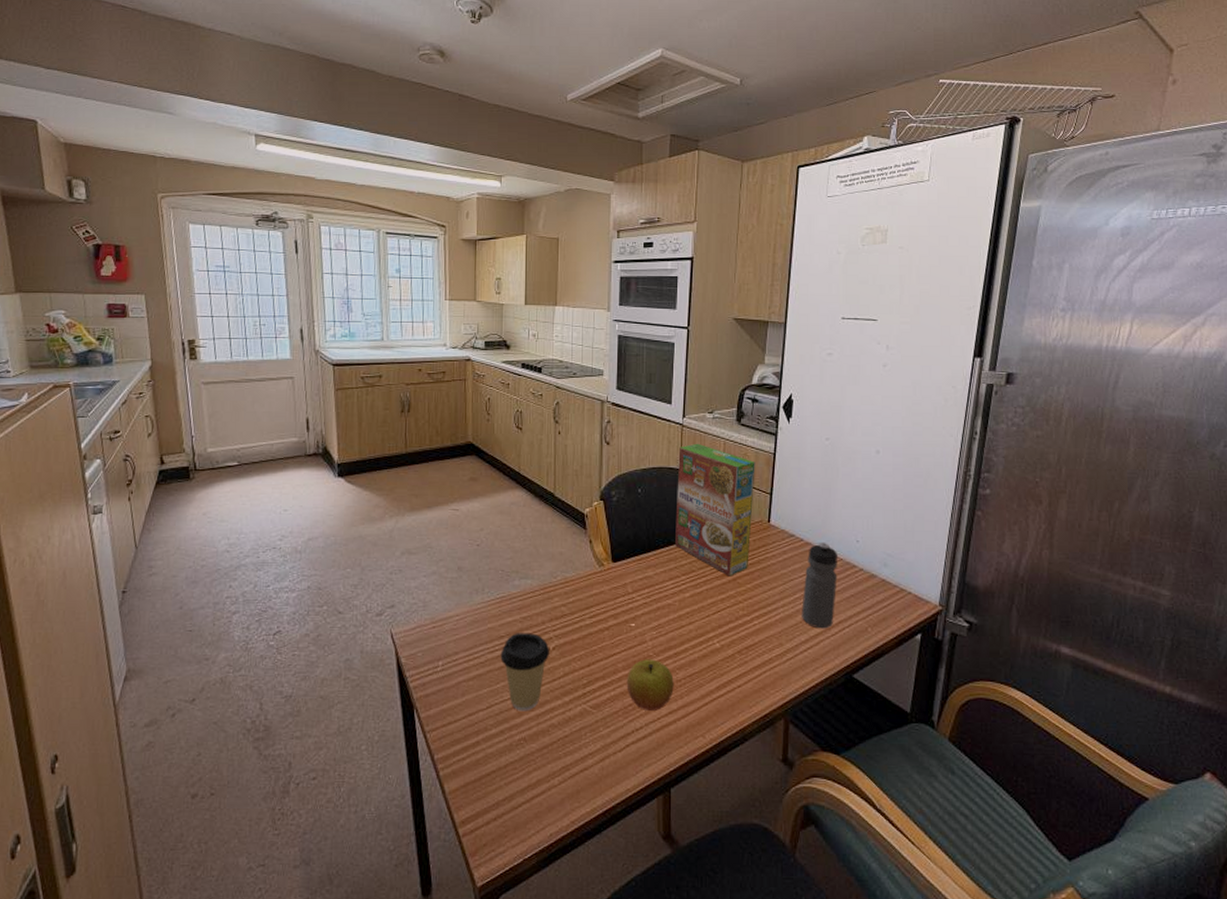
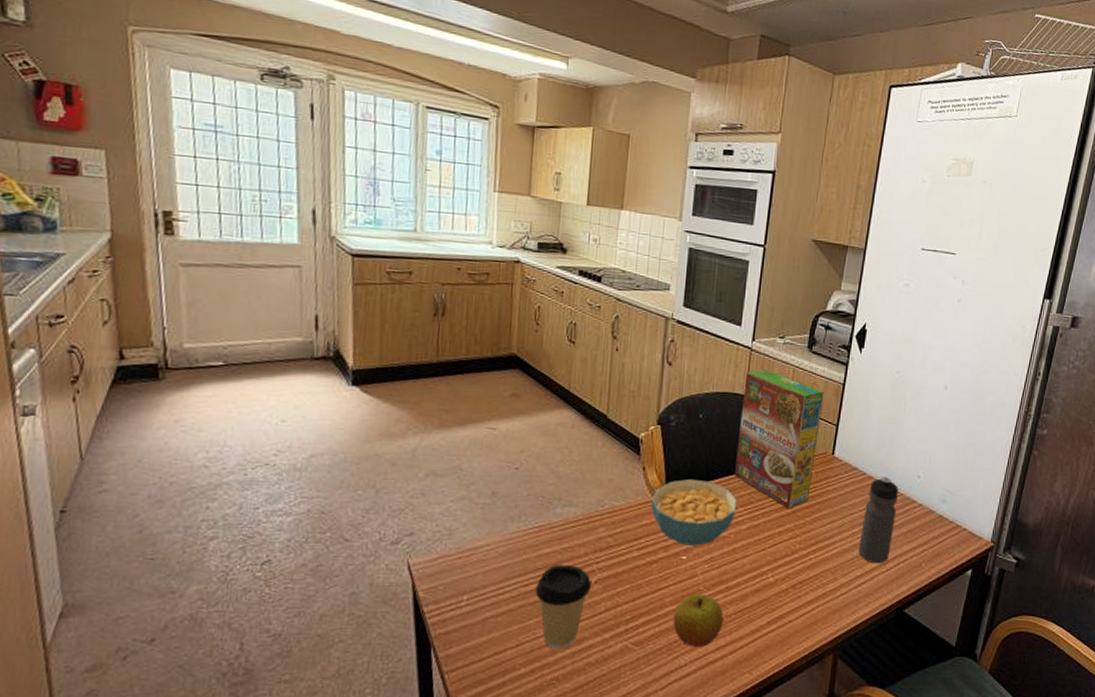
cereal bowl: none [599,550,679,613] -> present [650,478,737,546]

